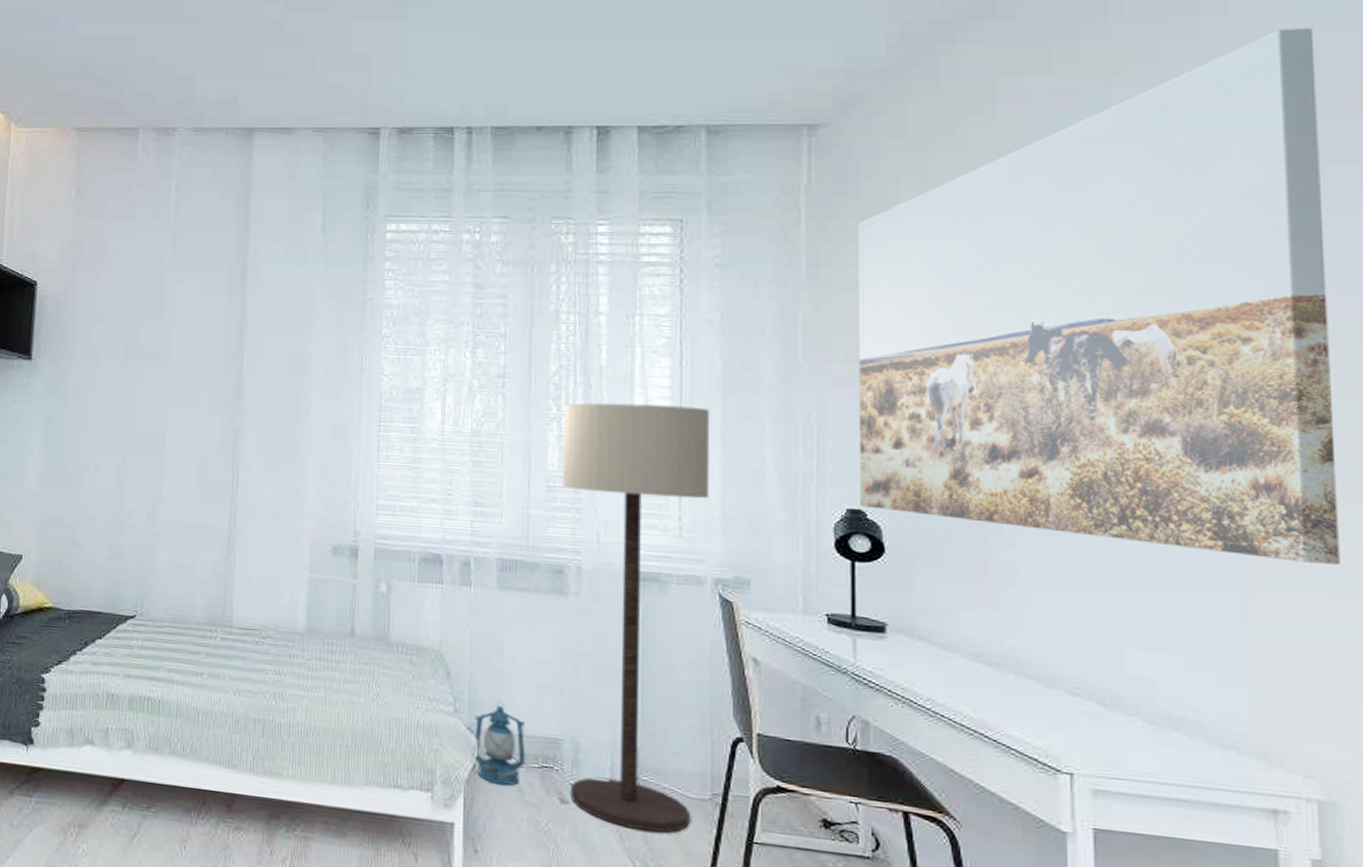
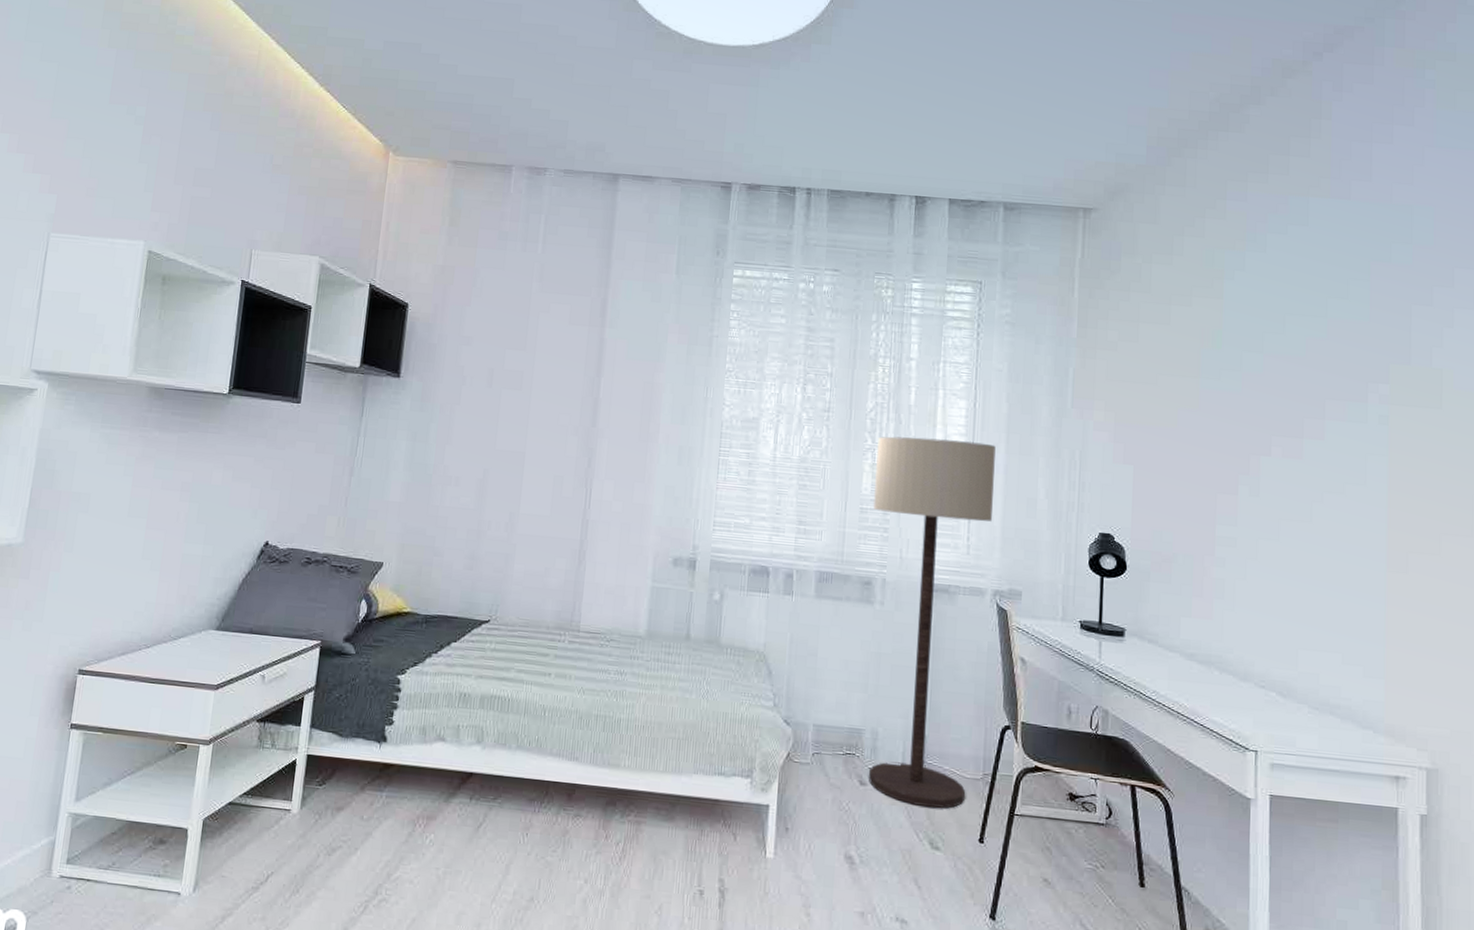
lantern: present [472,700,527,786] -> none [787,695,834,771]
wall art: present [858,28,1340,565] -> none [1110,159,1451,584]

